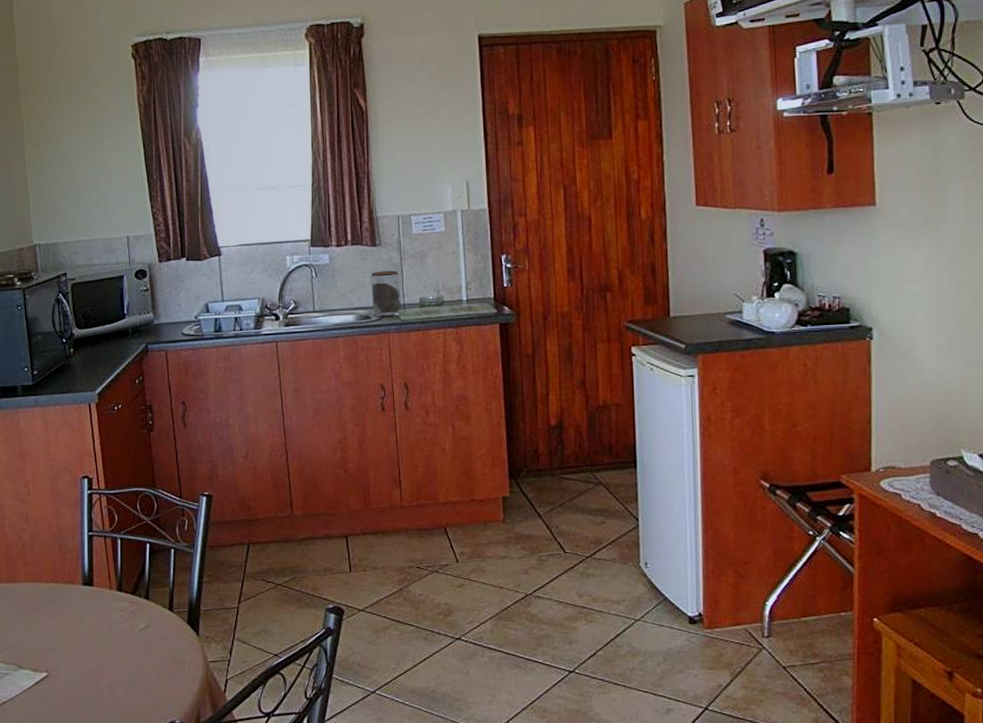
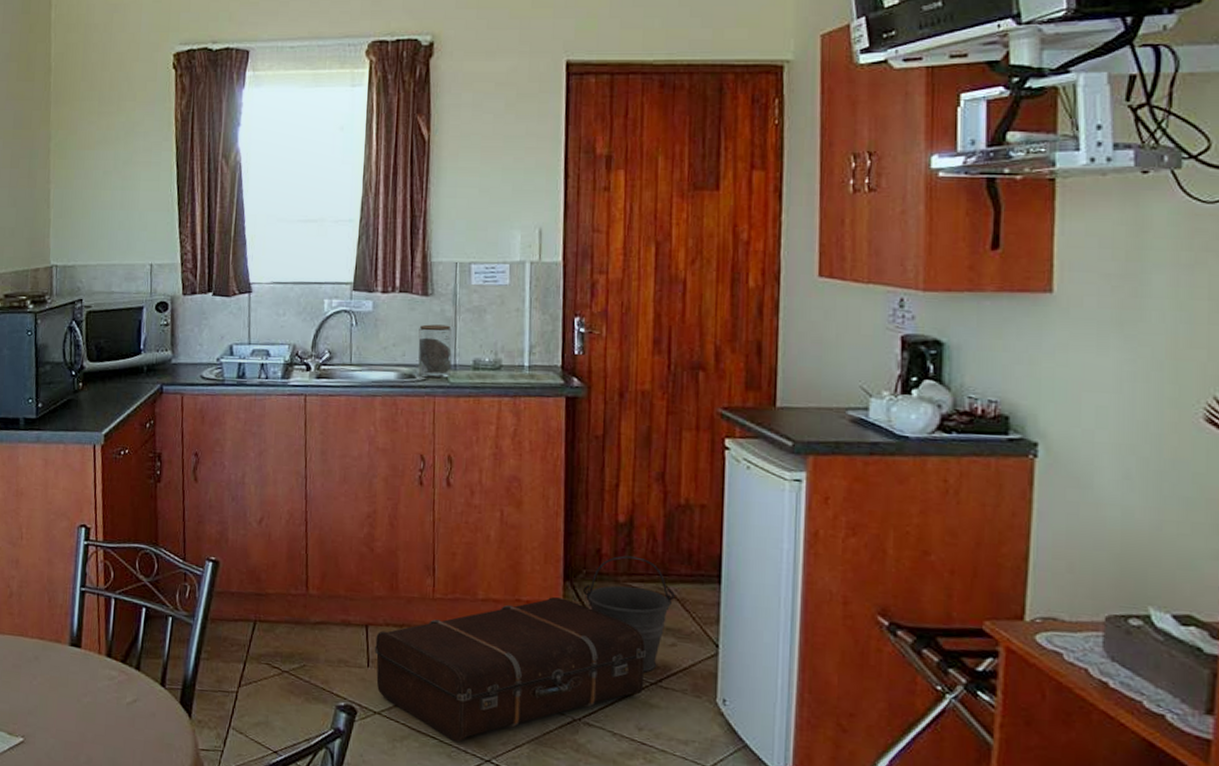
suitcase: none [354,494,581,625] -> present [374,597,646,742]
bucket: none [526,453,601,548] -> present [583,555,675,673]

